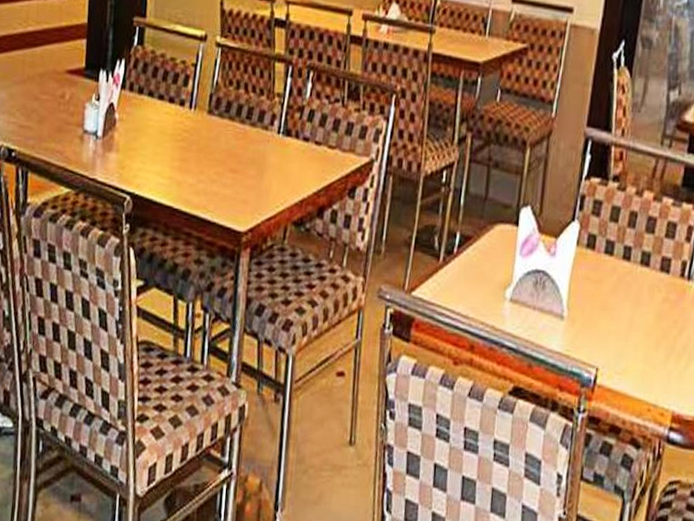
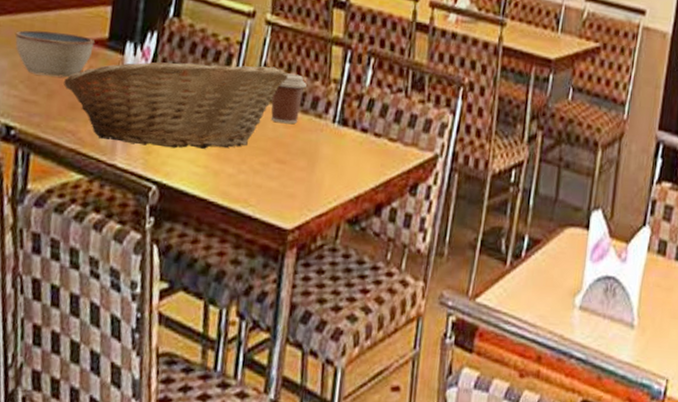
bowl: none [10,65,74,105] -> present [15,30,95,78]
fruit basket: none [51,83,237,163] -> present [64,59,288,149]
coffee cup: none [223,90,254,137] -> present [270,73,307,124]

